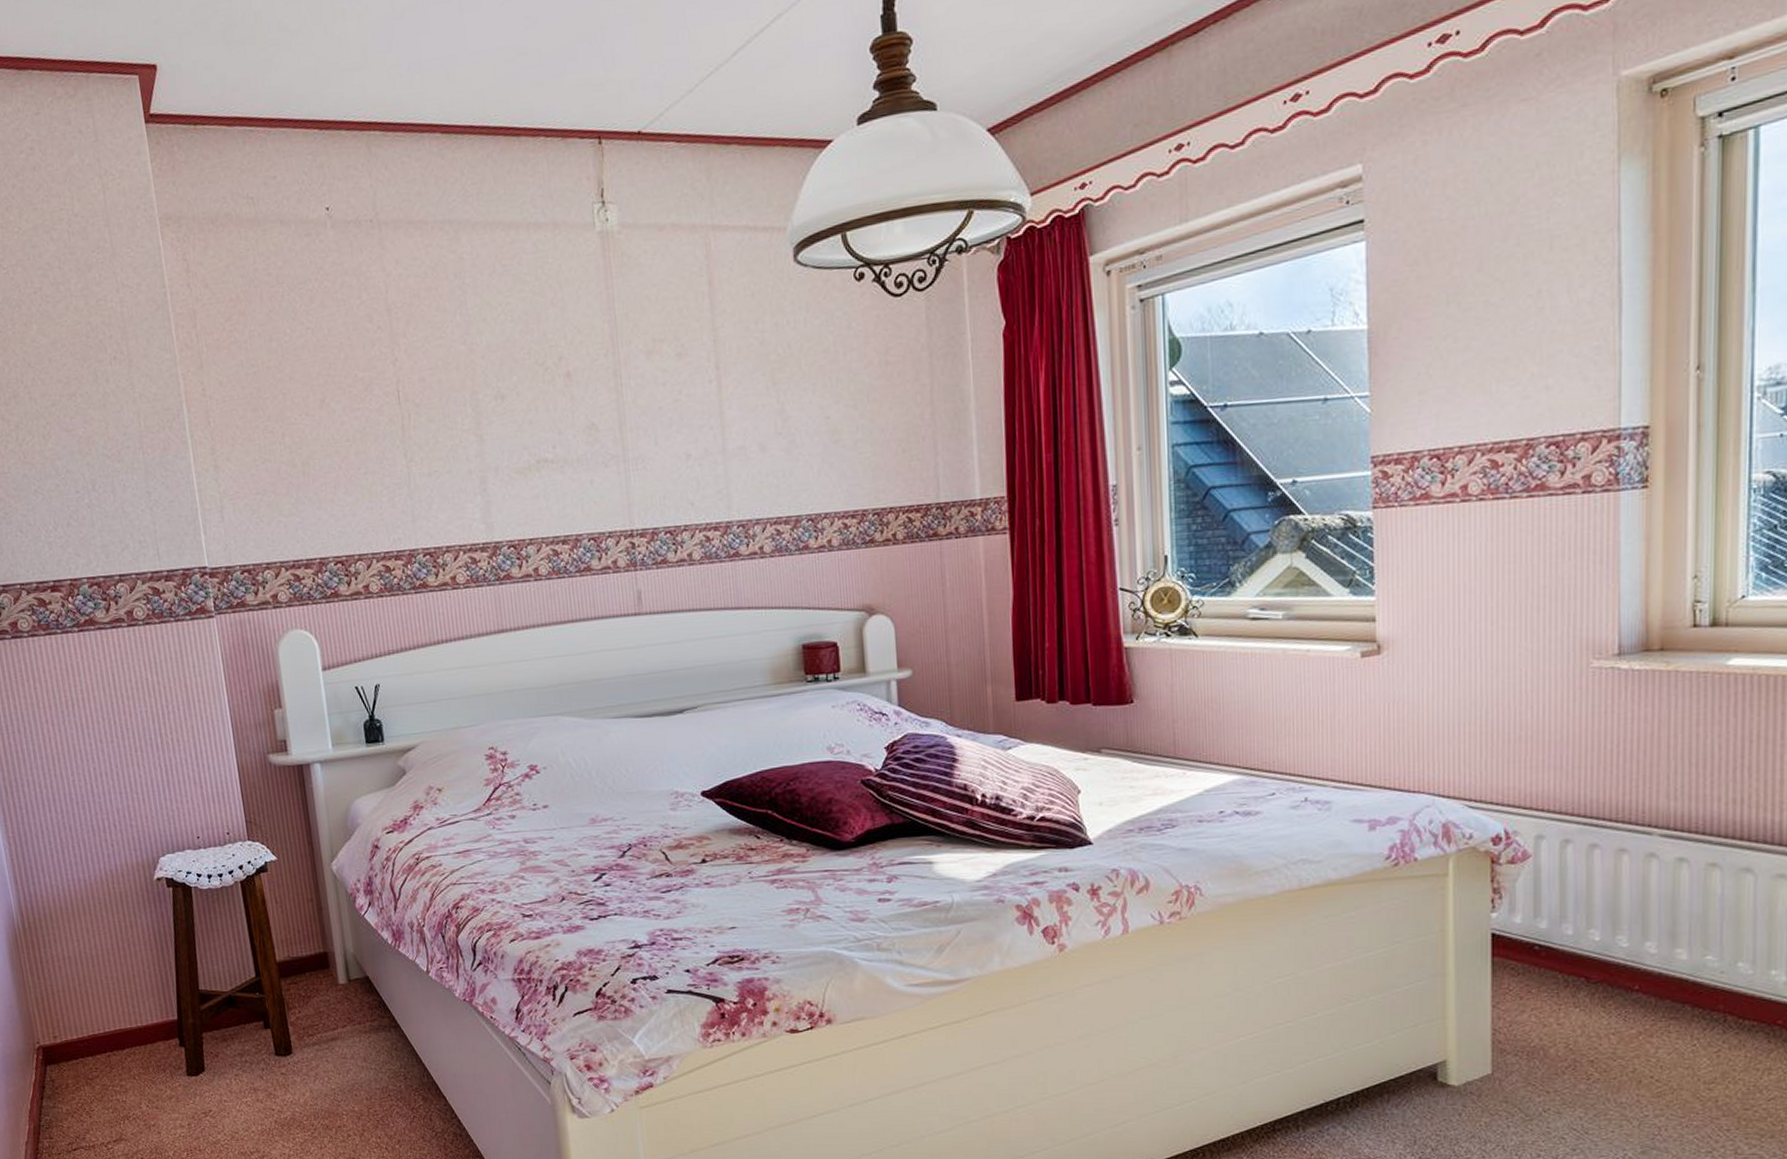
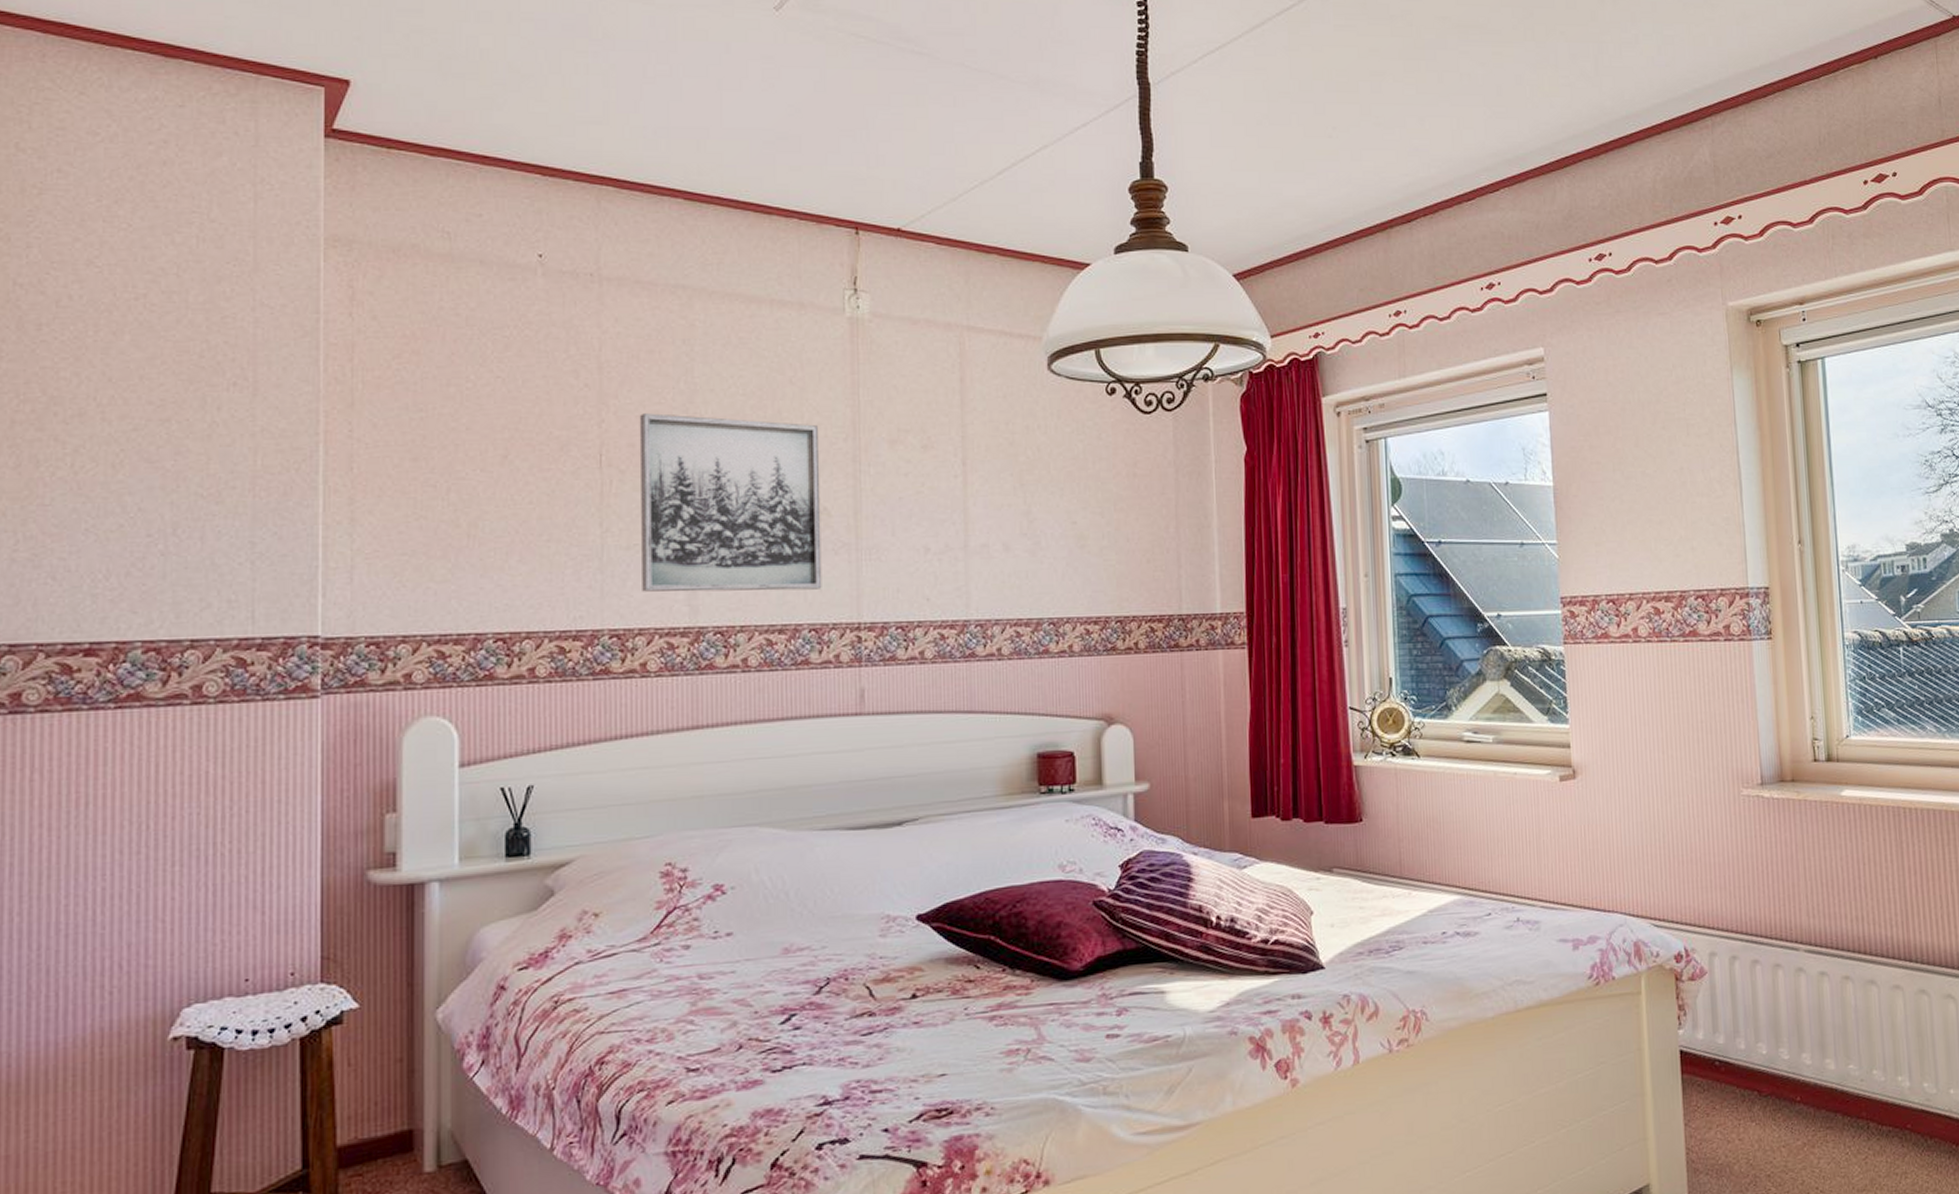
wall art: none [425,343,596,513] -> present [639,413,822,592]

